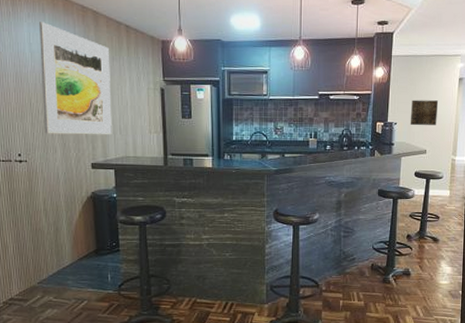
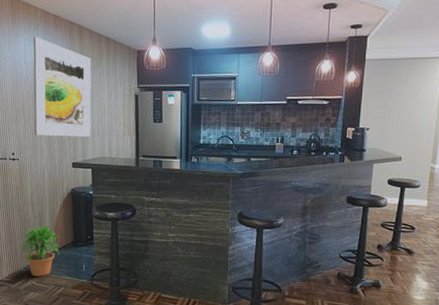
potted plant: none [33,234,80,291] -> present [21,225,60,277]
wall art: present [410,100,439,126] -> none [383,104,417,132]

